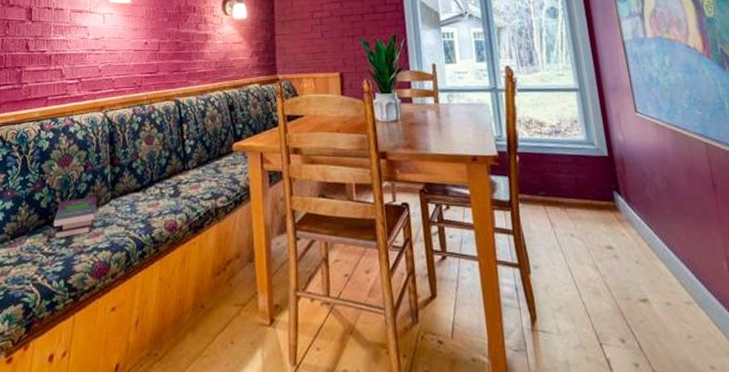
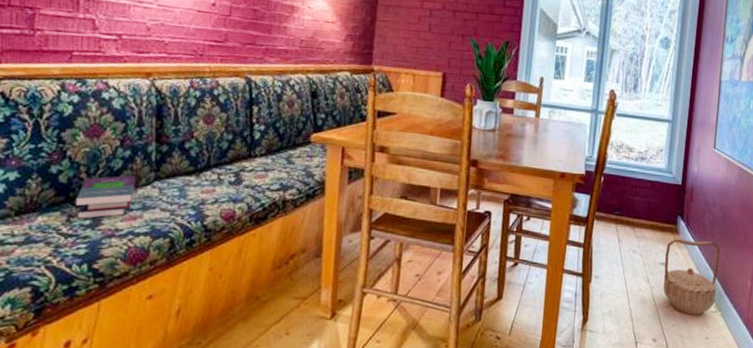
basket: none [608,216,687,309] -> present [663,238,721,316]

